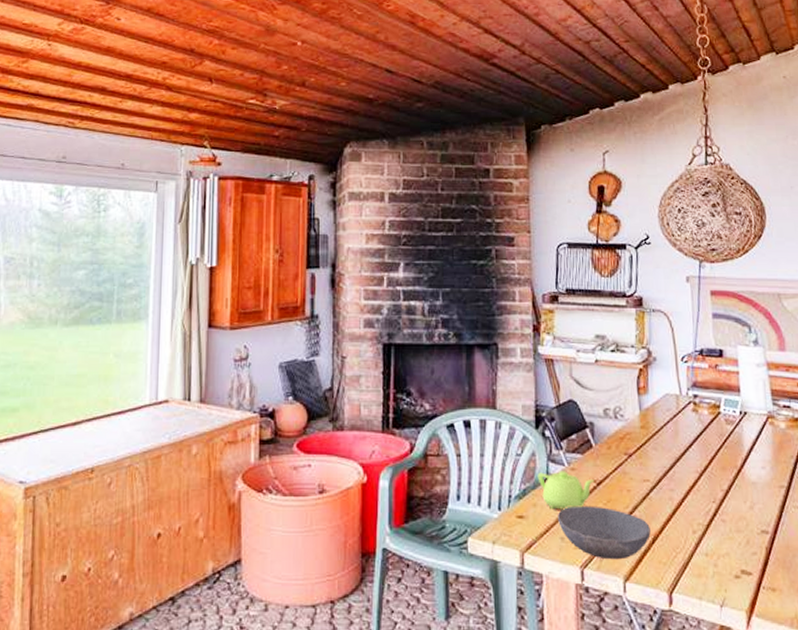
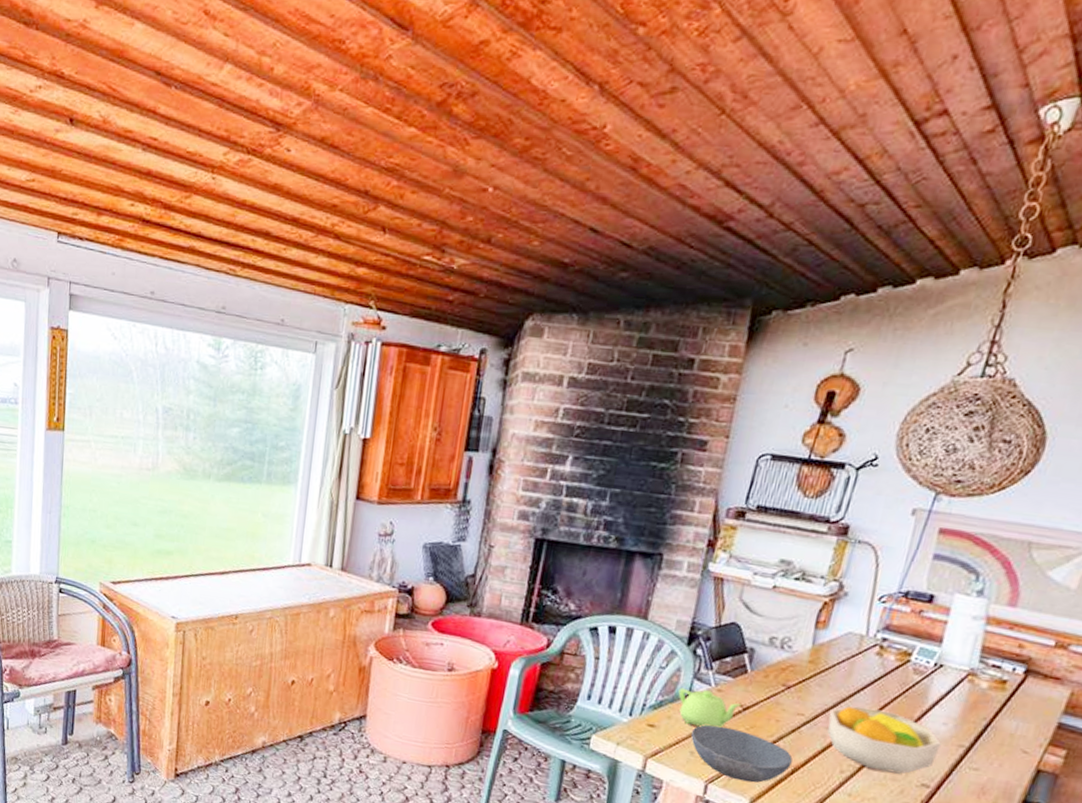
fruit bowl: none [670,464,766,524] -> present [827,706,941,774]

